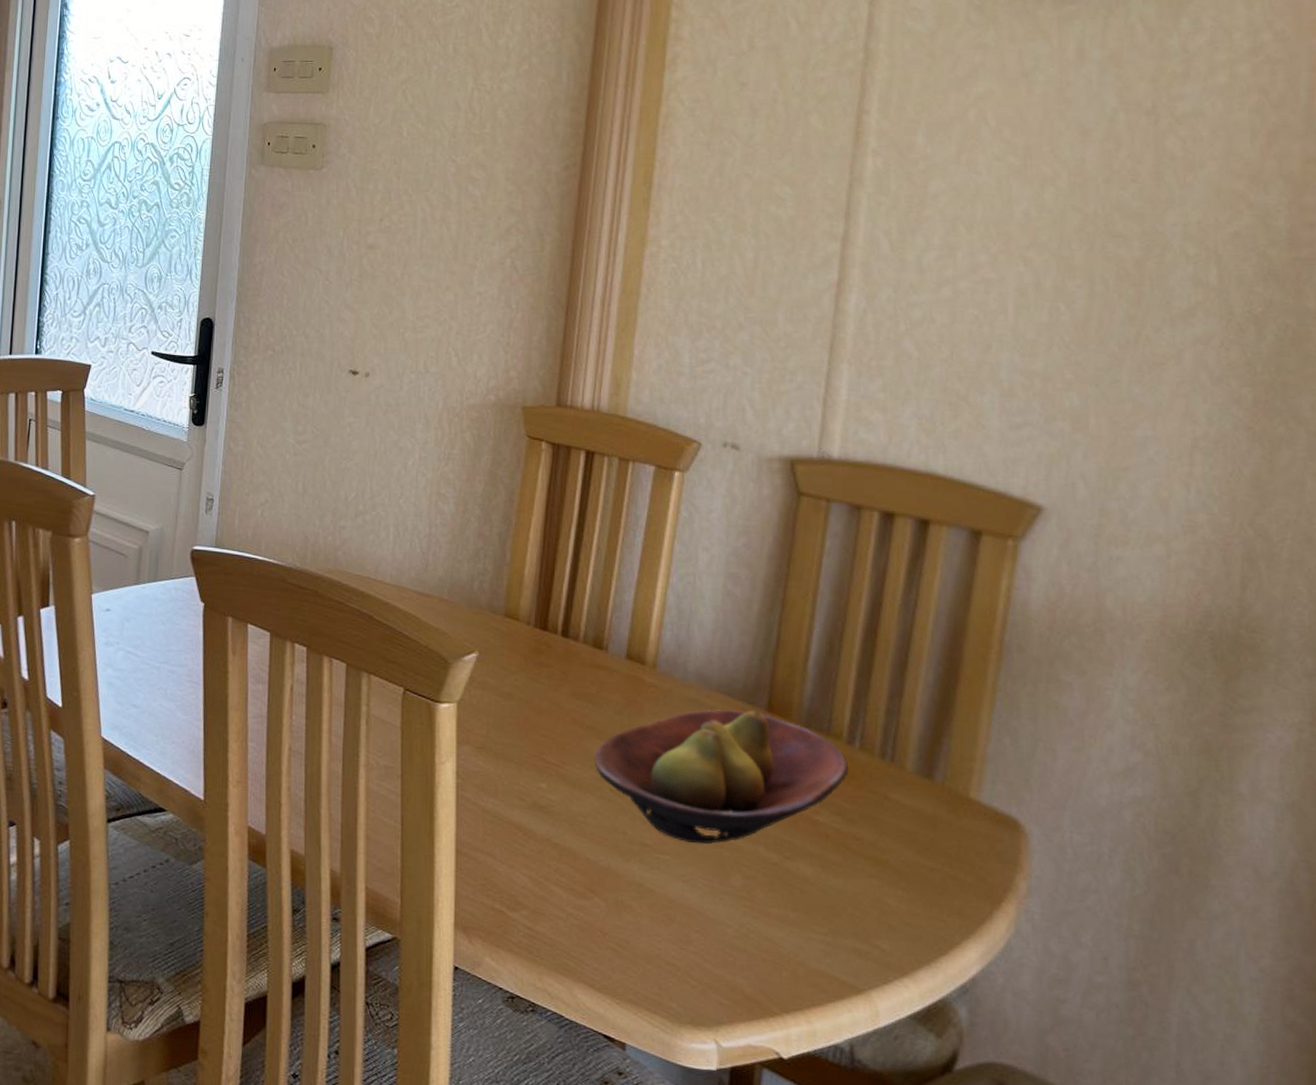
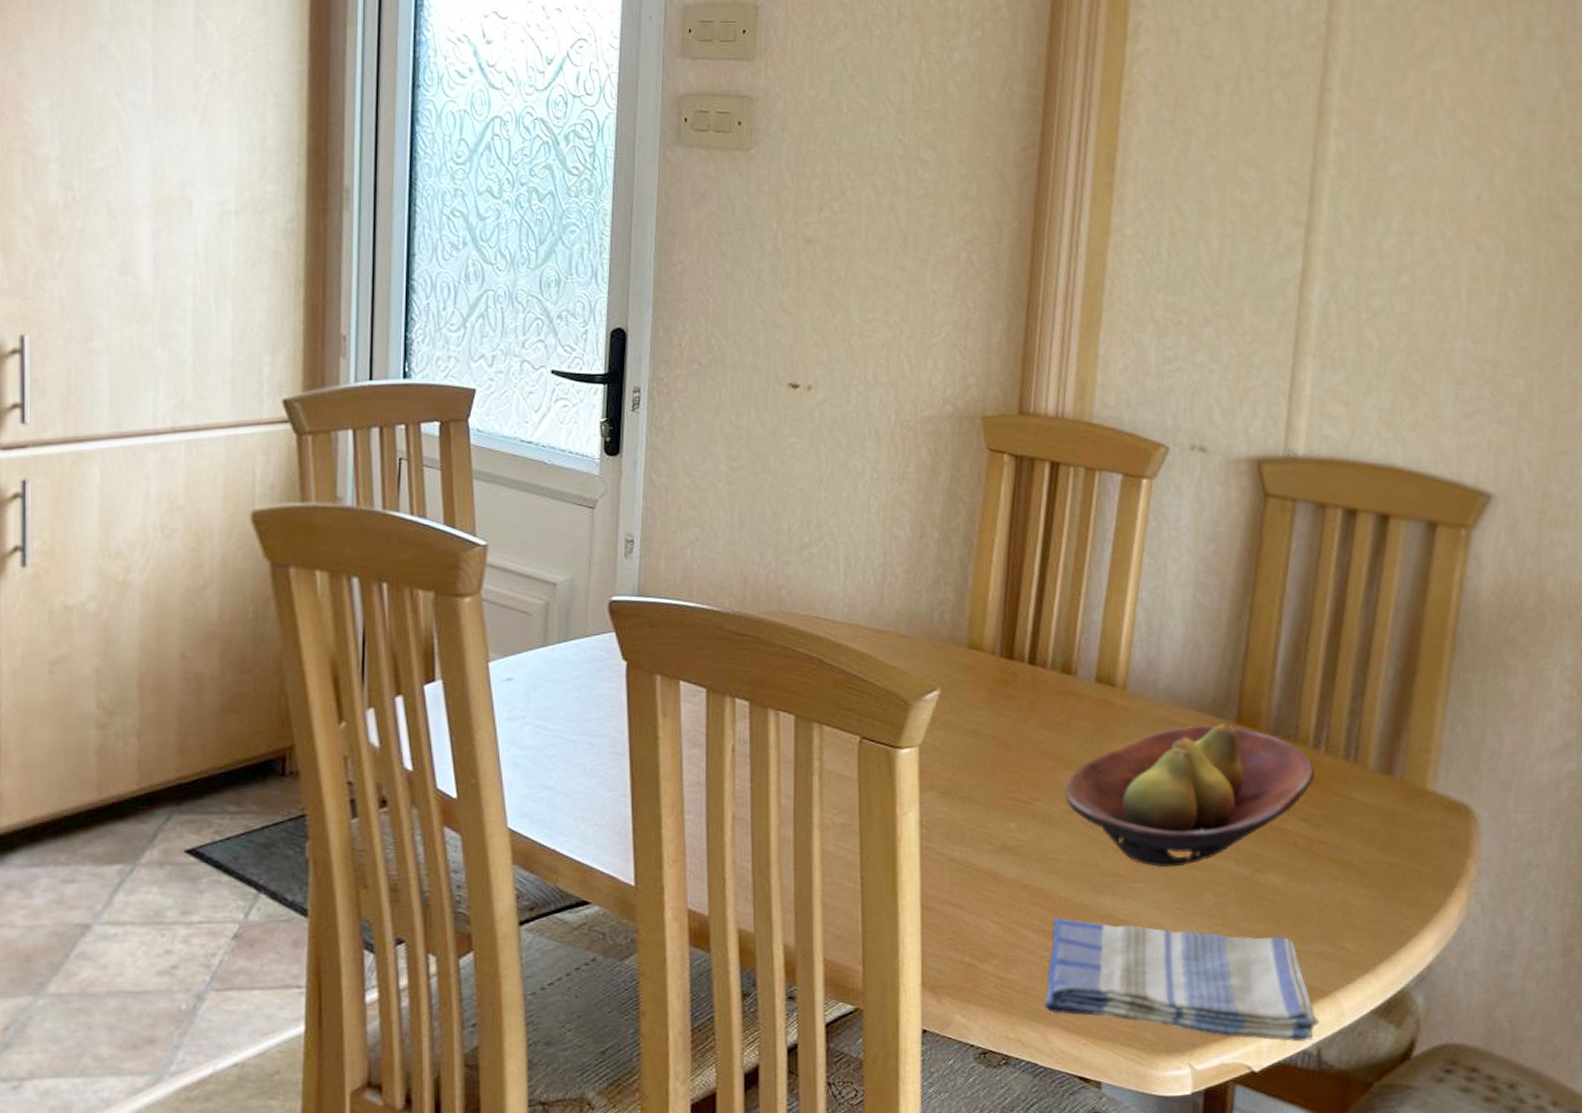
dish towel: none [571,878,852,1036] -> present [1044,917,1320,1042]

